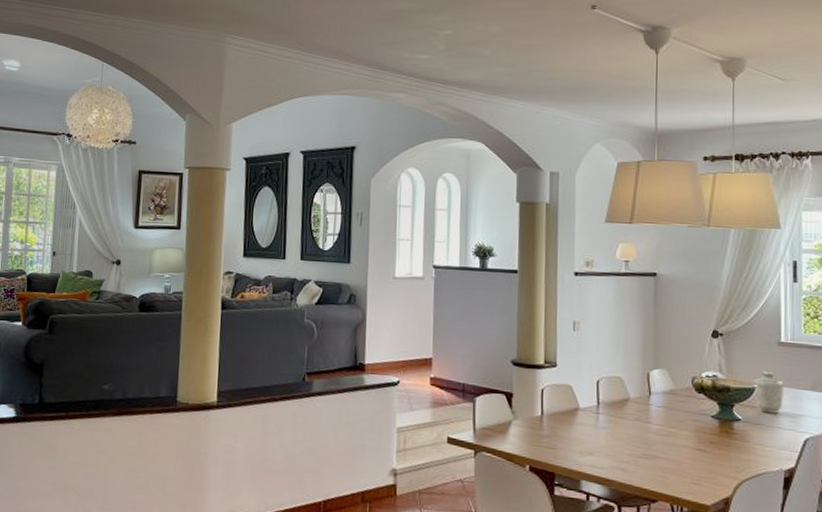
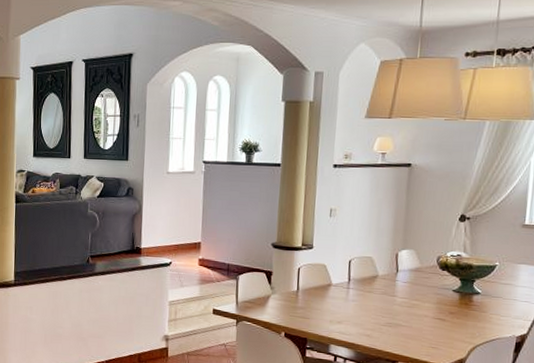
vase: present [754,371,784,414] -> none [495,251,524,288]

